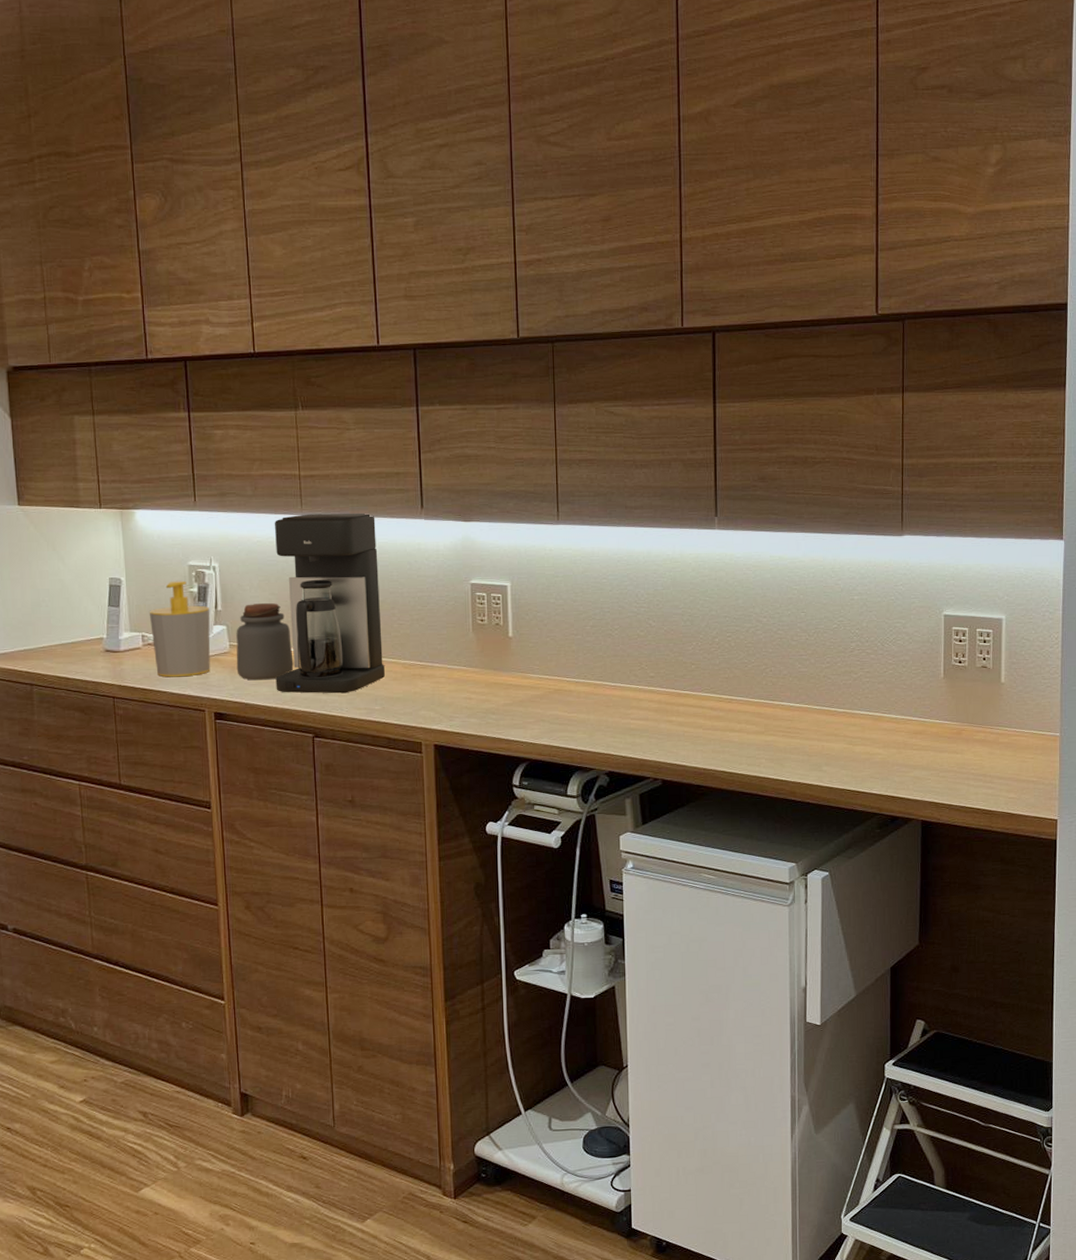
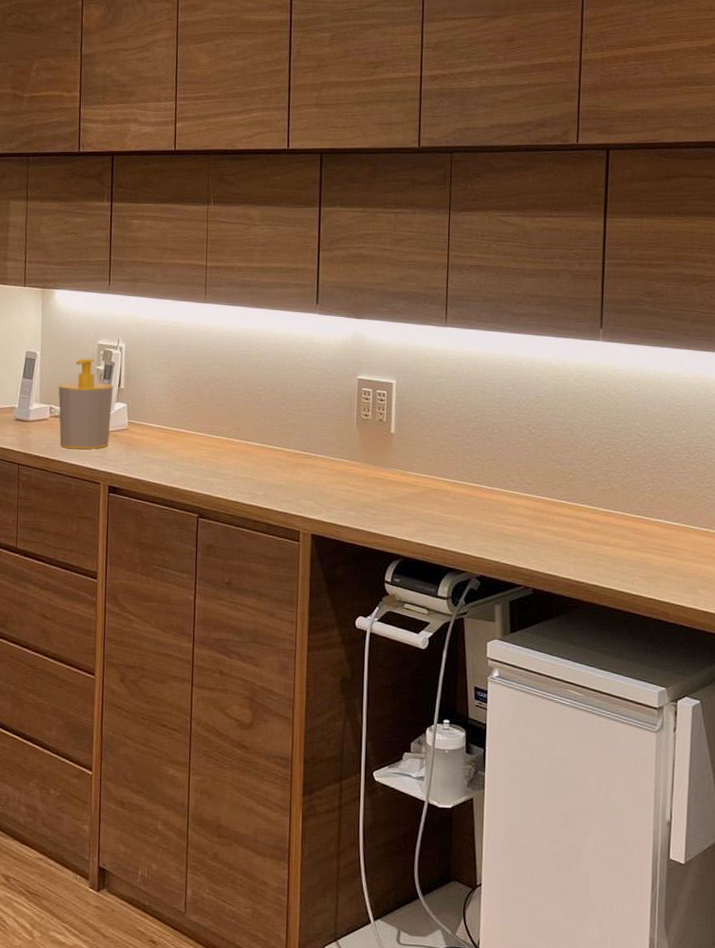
jar: present [236,603,294,680] -> none [132,384,186,458]
coffee maker: present [275,512,385,694] -> none [167,302,273,477]

